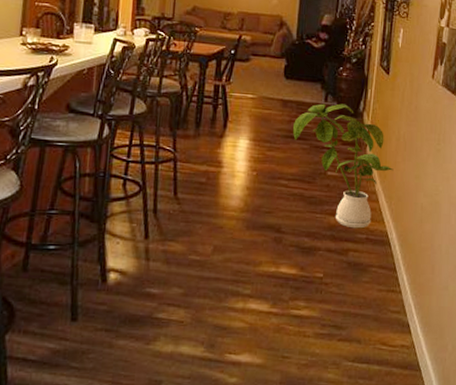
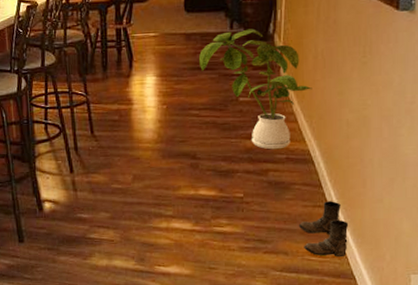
boots: none [372,286,418,347] -> present [298,201,349,258]

